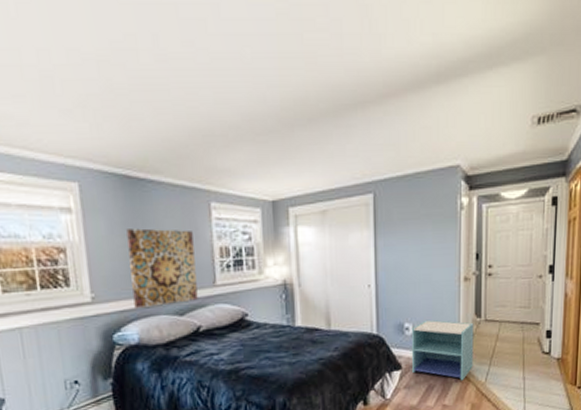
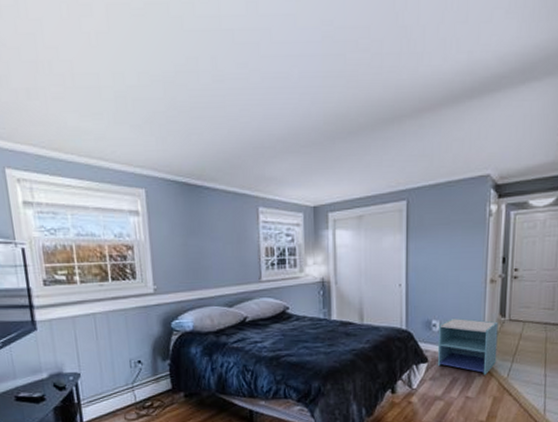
wall art: present [126,228,198,309] -> none [185,229,245,301]

